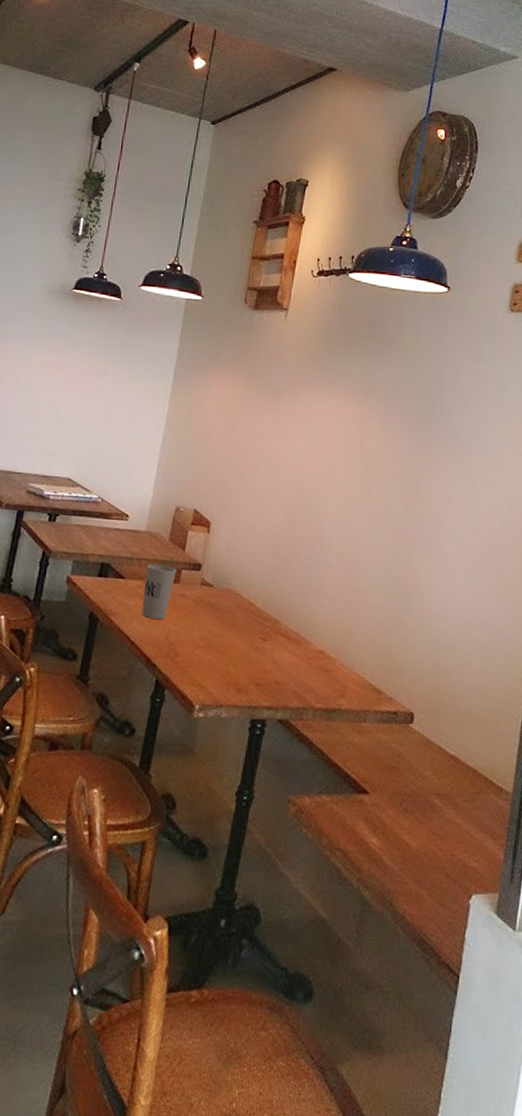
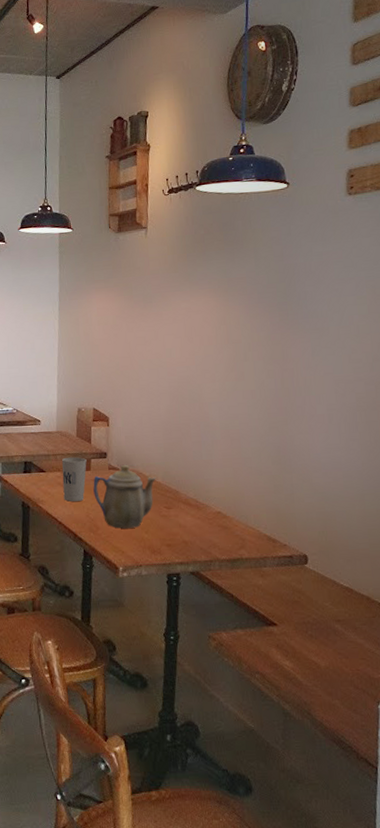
teapot: none [178,581,255,659] -> present [93,464,156,529]

